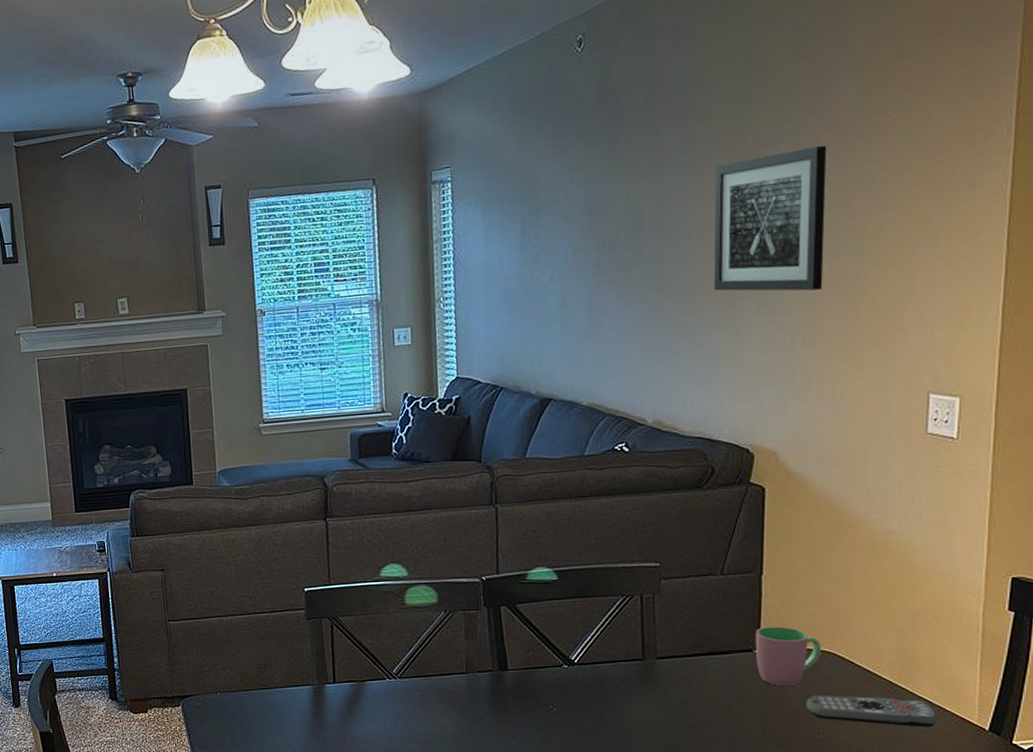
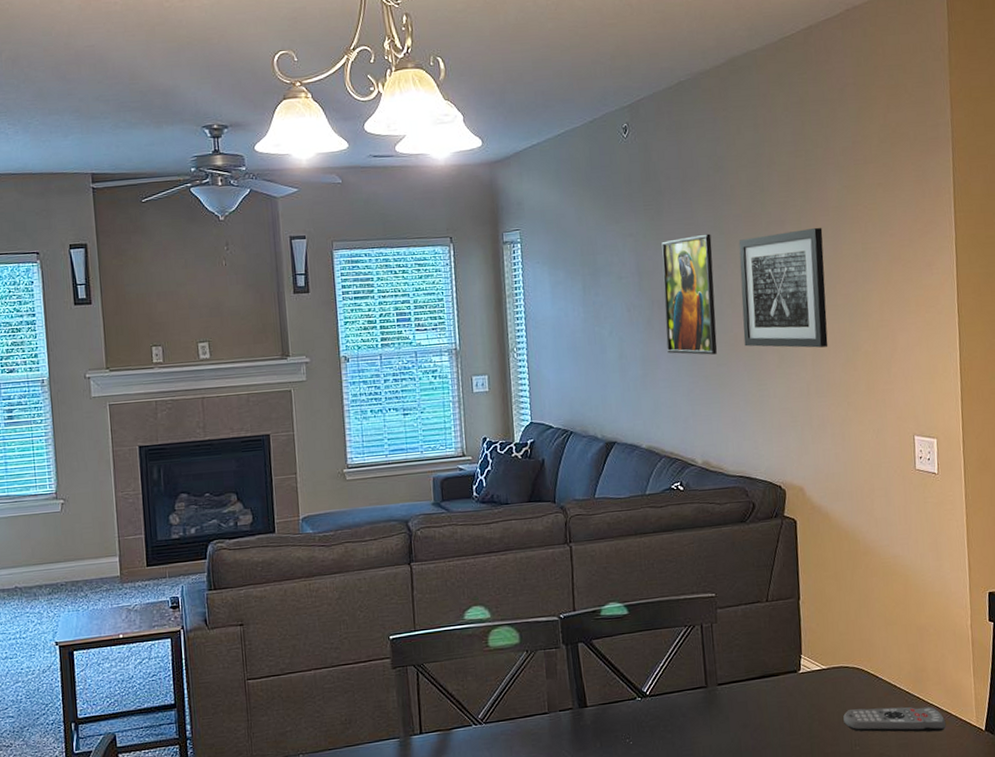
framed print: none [617,160,681,302] -> present [661,233,718,355]
cup: present [756,626,822,686] -> none [798,647,852,703]

